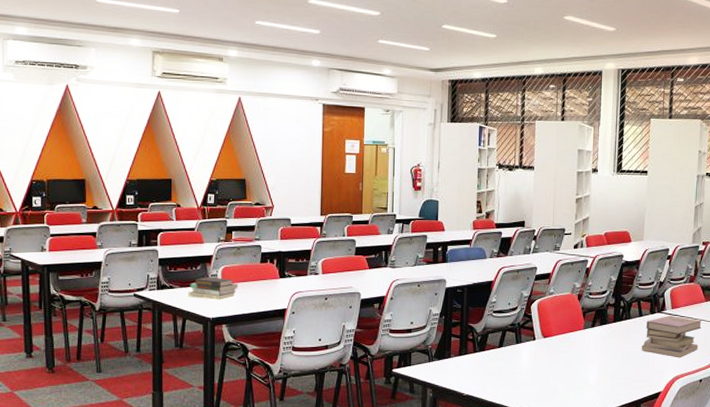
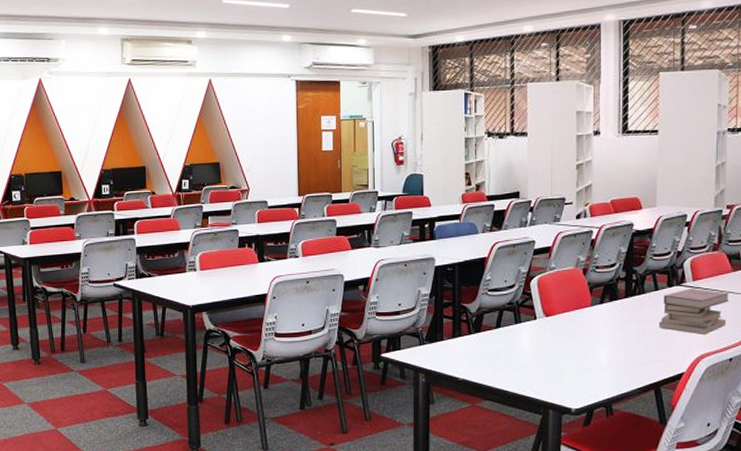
books: present [187,277,238,300] -> none [166,264,217,288]

